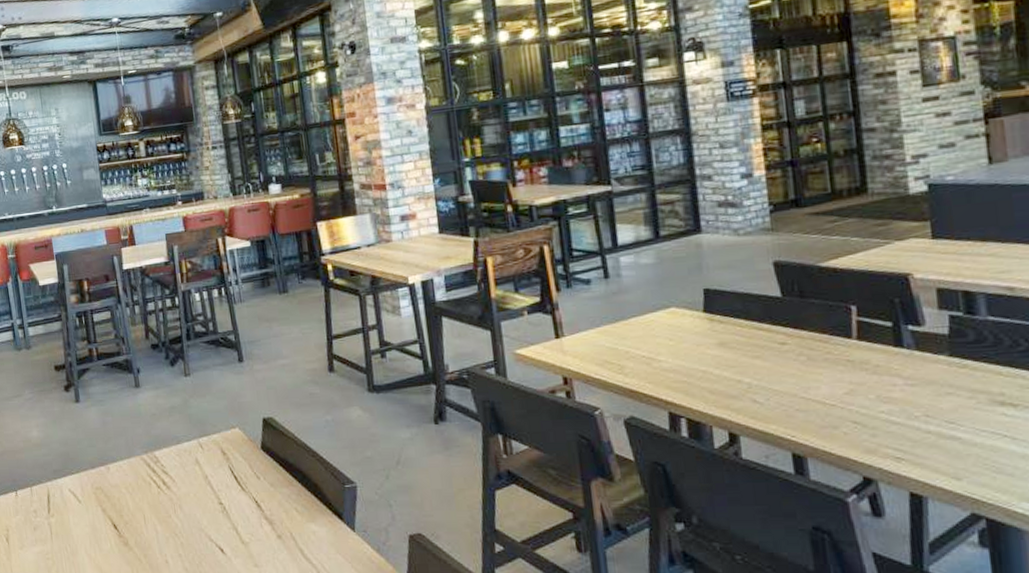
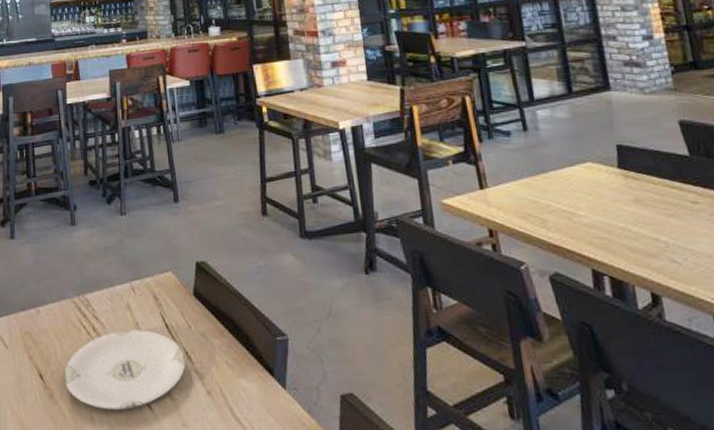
plate: none [137,482,256,555] -> present [63,330,186,411]

